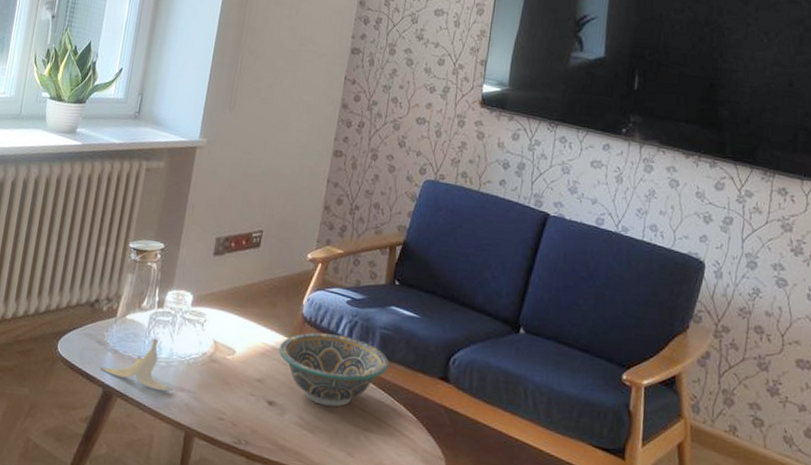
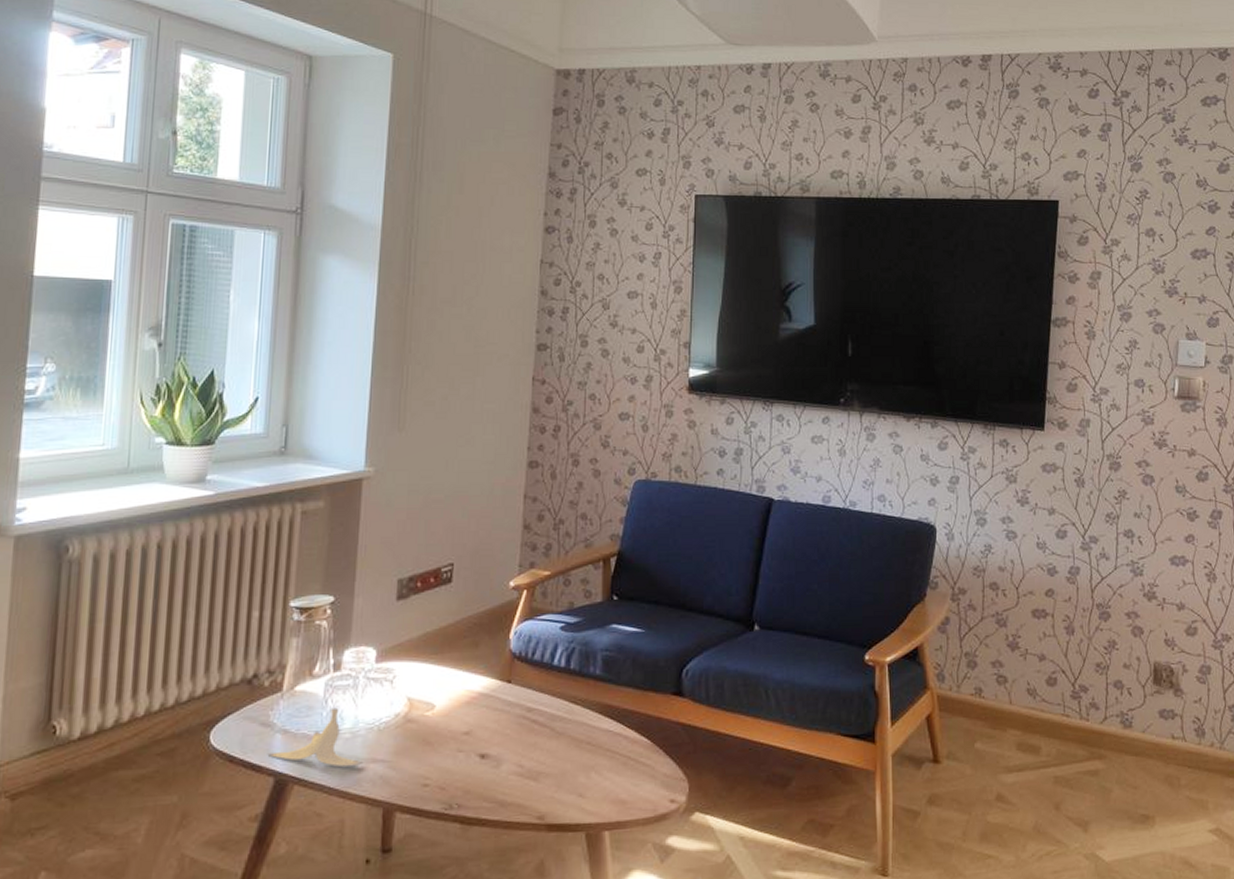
bowl: present [278,332,390,407] -> none [486,666,616,747]

